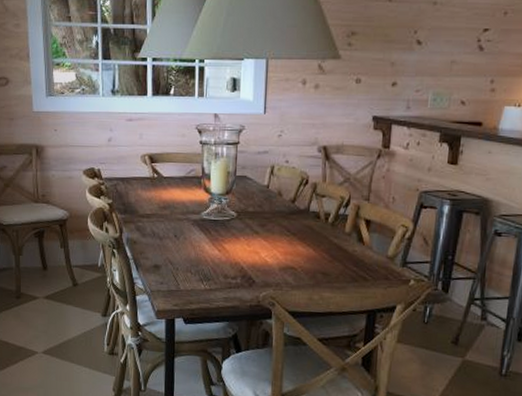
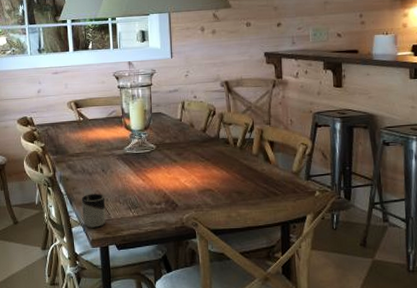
cup: none [148,260,175,298] -> present [81,194,106,228]

